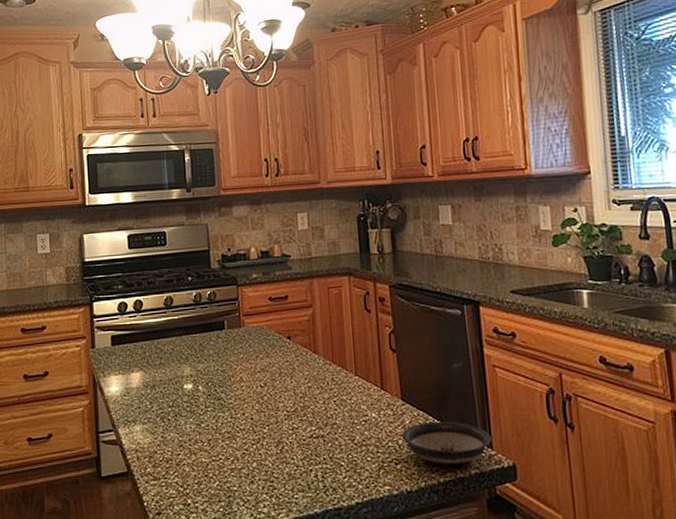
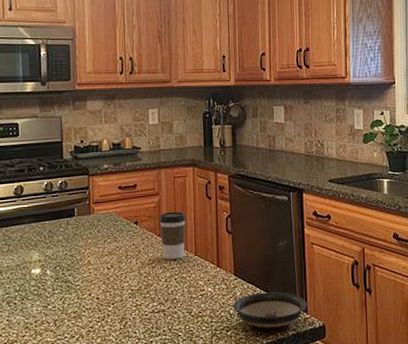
coffee cup: none [313,325,344,380] -> present [159,211,187,260]

